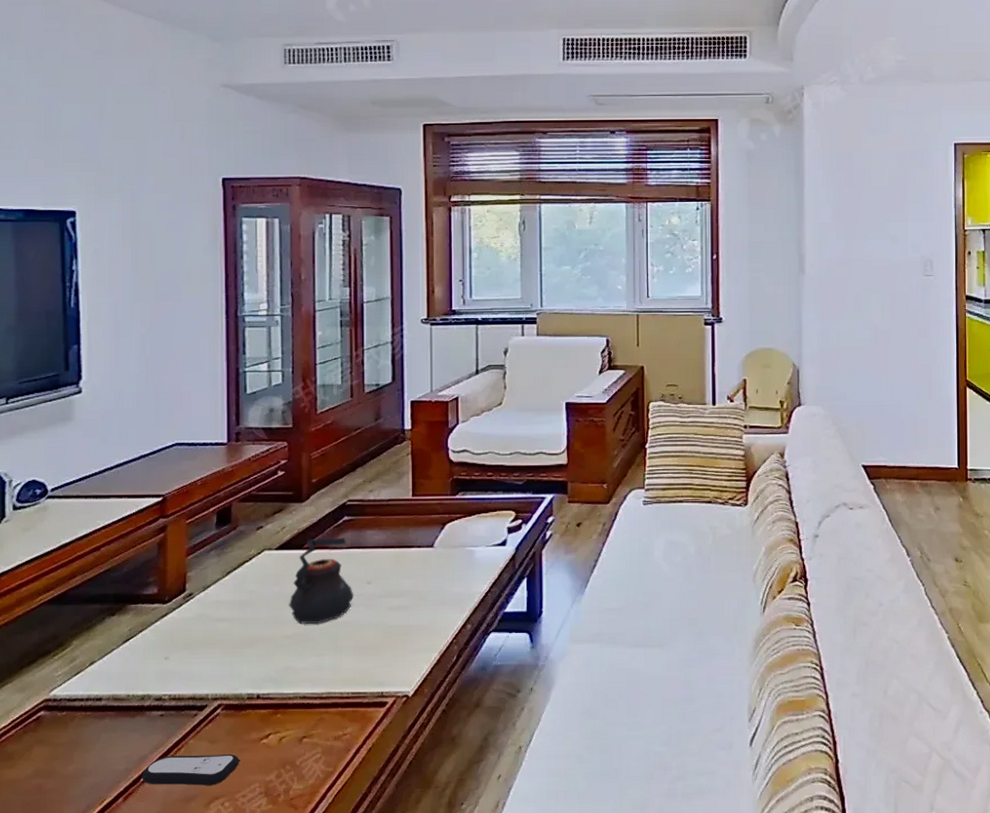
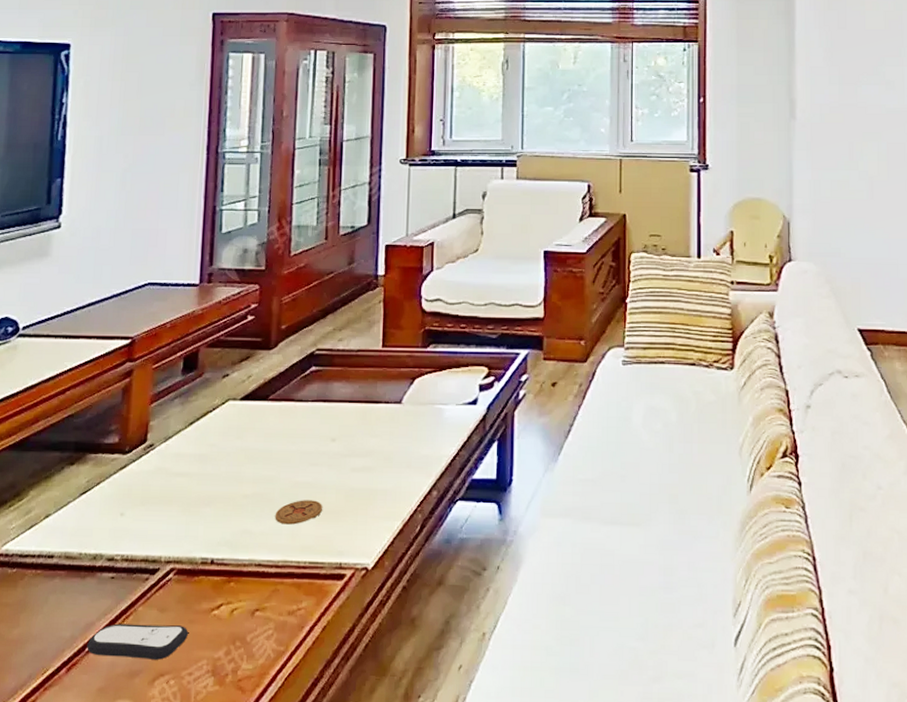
teapot: present [289,537,354,624] -> none [250,389,317,483]
coaster: none [316,637,363,660] -> present [275,500,323,525]

